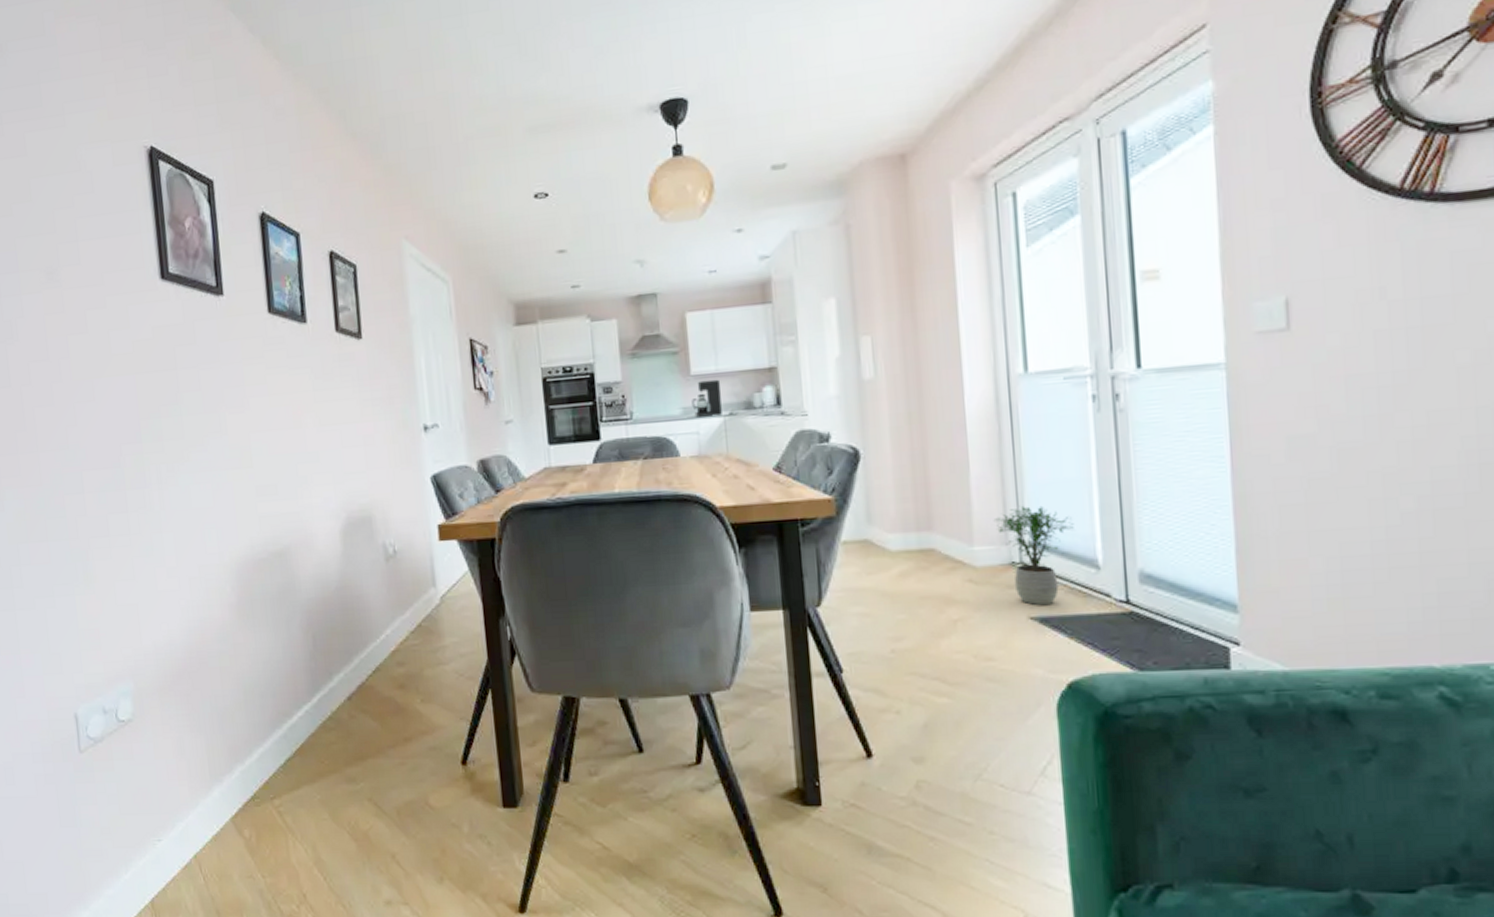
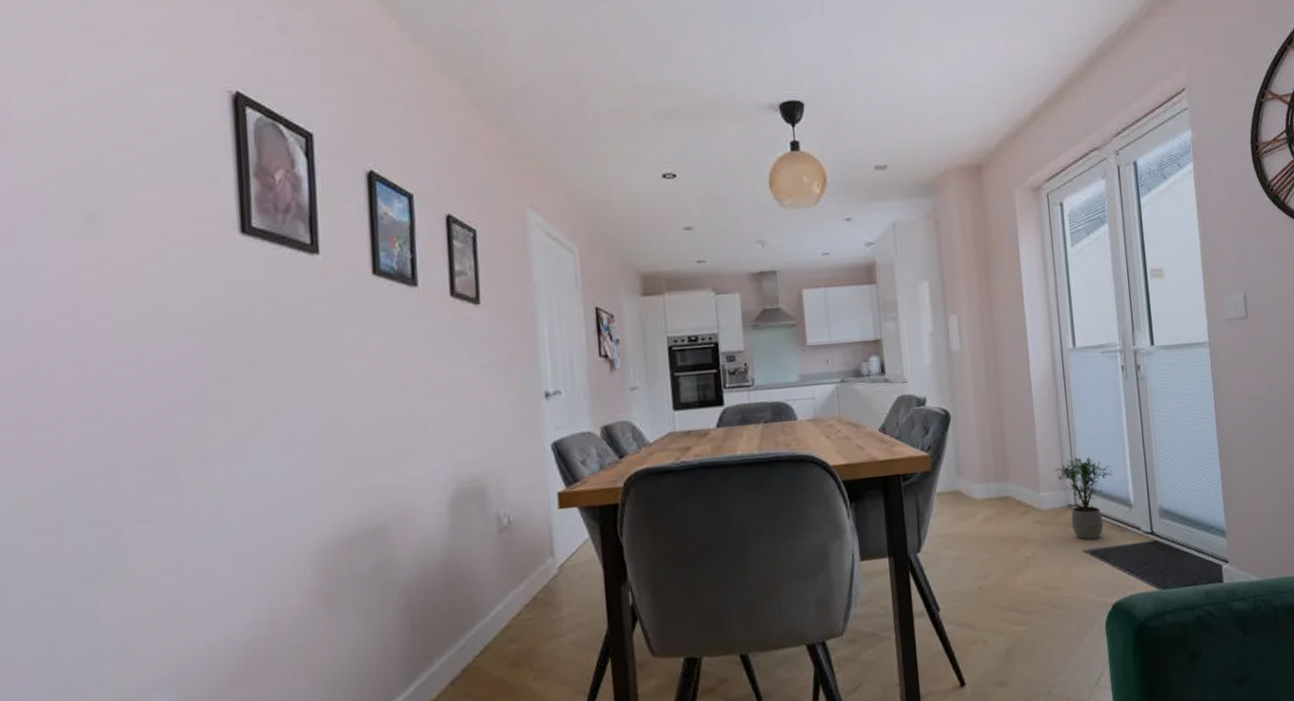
coffee maker: present [692,379,722,417] -> none [808,349,835,384]

